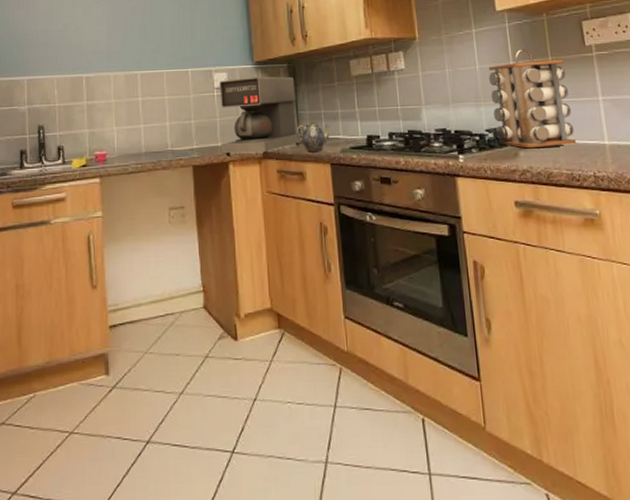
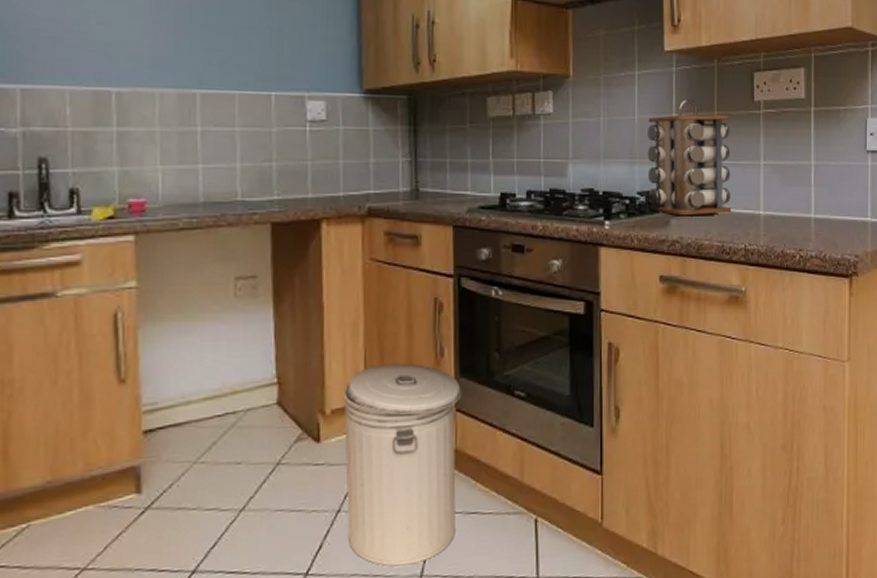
coffee maker: present [219,76,301,155] -> none [312,109,418,213]
can: none [253,276,353,452] -> present [343,363,462,567]
teapot: present [296,122,330,153] -> none [413,173,457,211]

